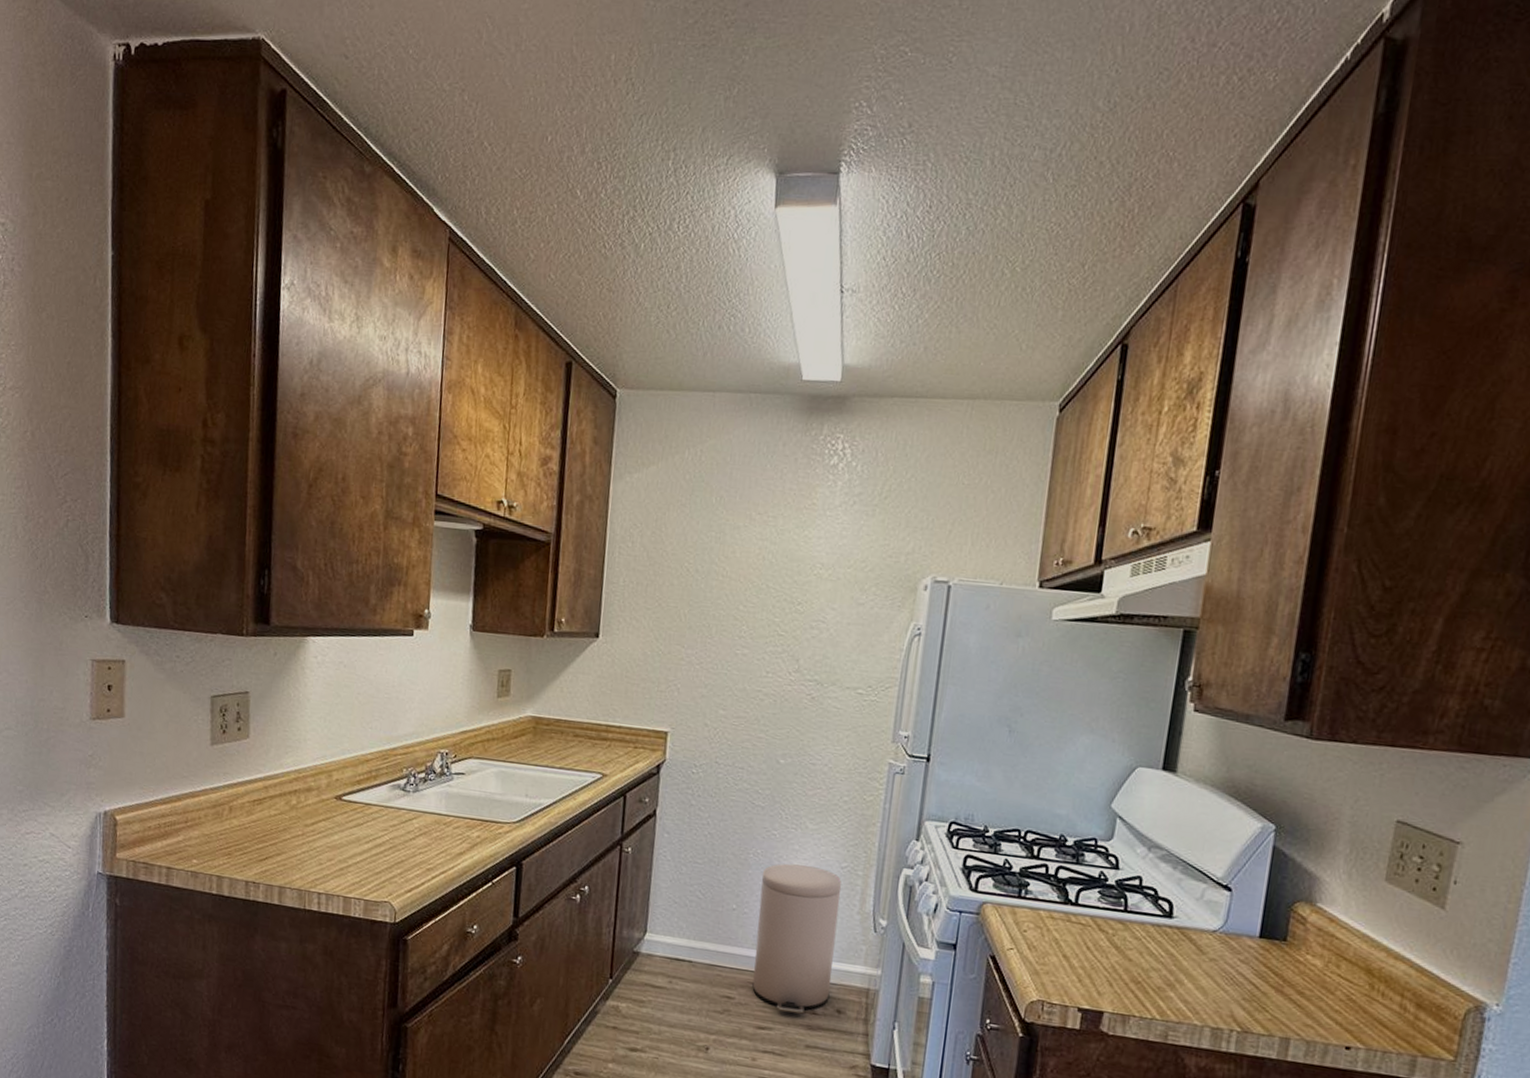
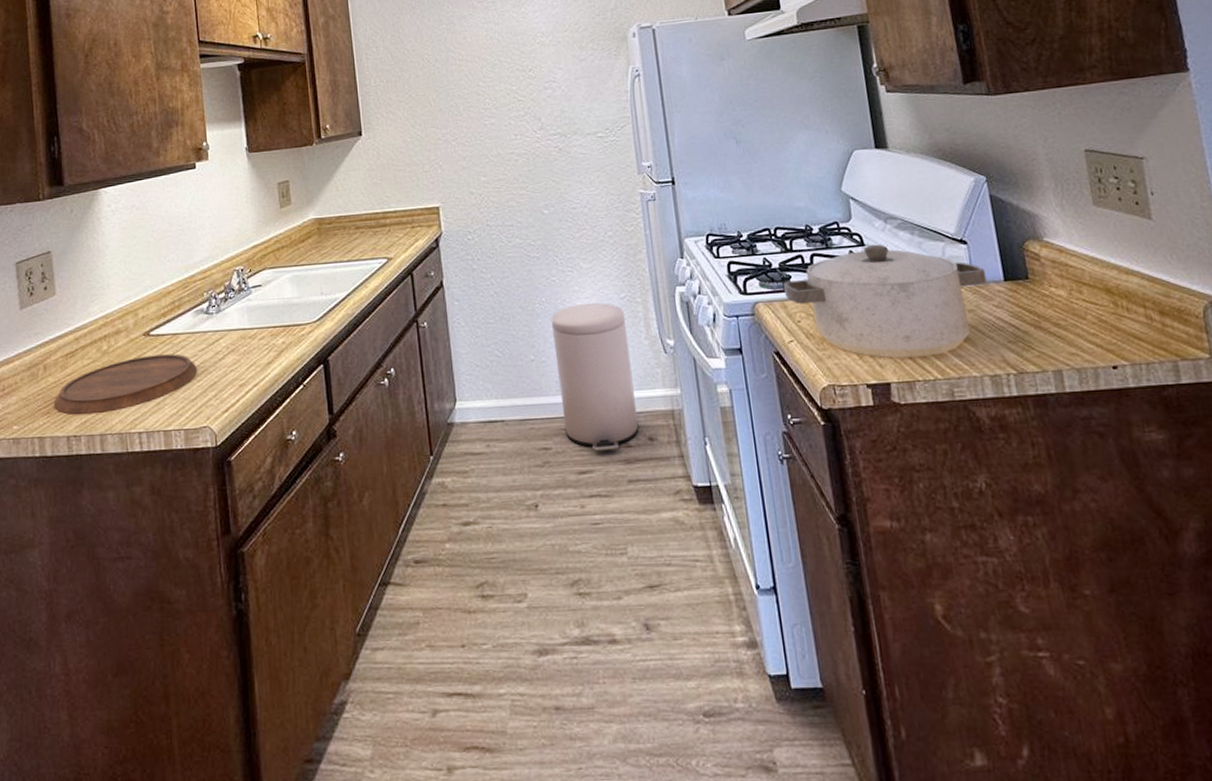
cutting board: none [236,818,385,867] -> present [55,354,197,415]
cooking pot: none [1017,869,1242,996] -> present [782,244,987,359]

